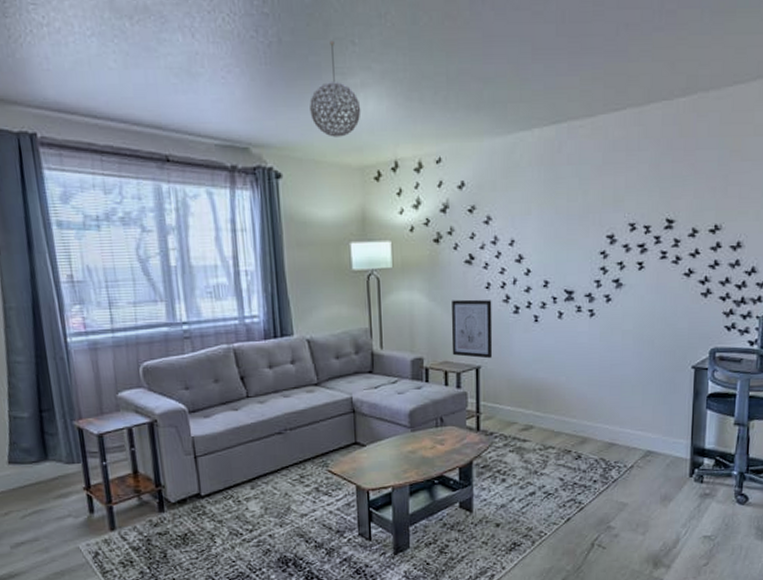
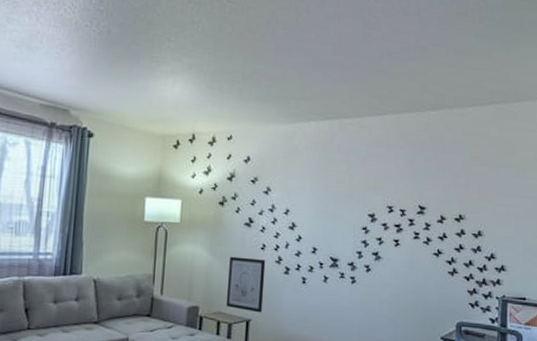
pendant light: present [310,40,361,137] -> none [126,36,169,110]

